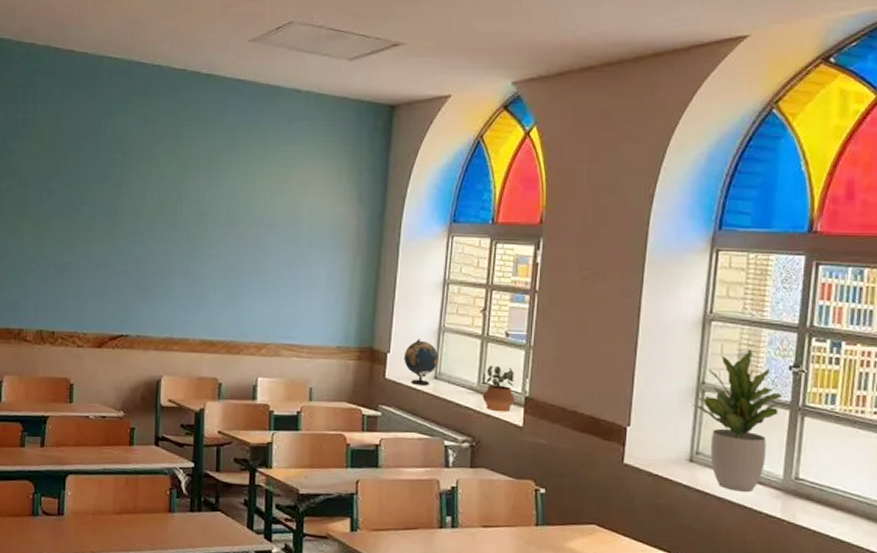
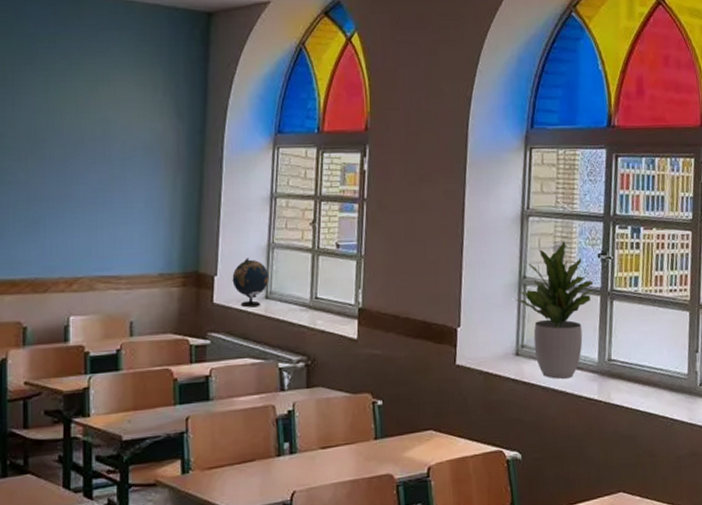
potted plant: present [482,365,515,412] -> none [315,279,349,327]

